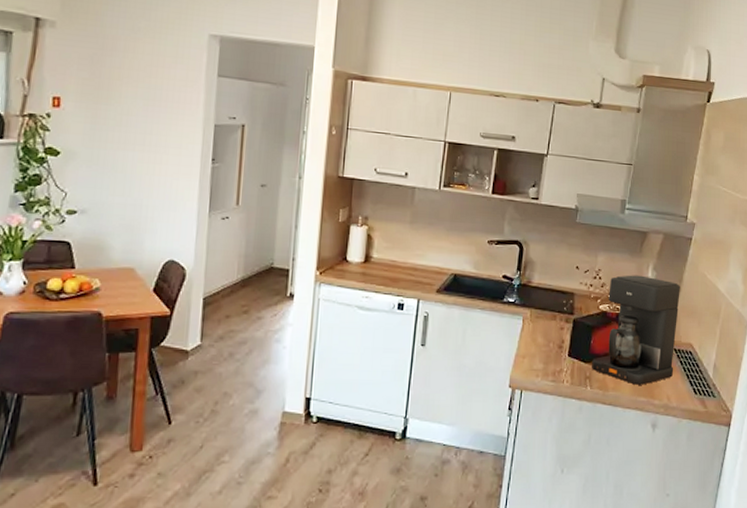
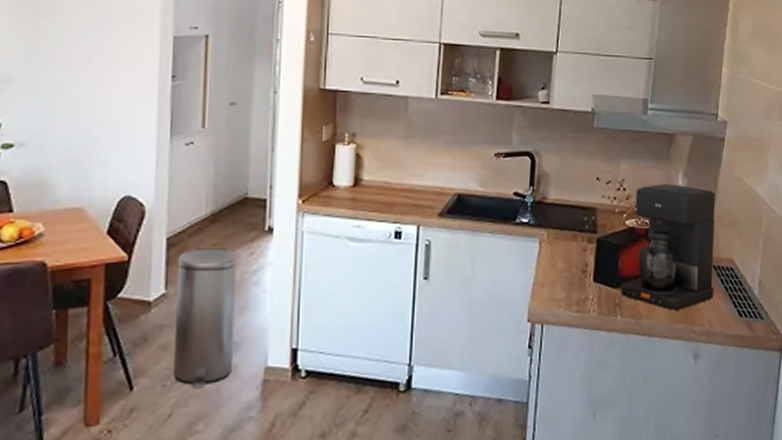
pedal bin: none [205,308,263,426] -> present [173,248,238,389]

